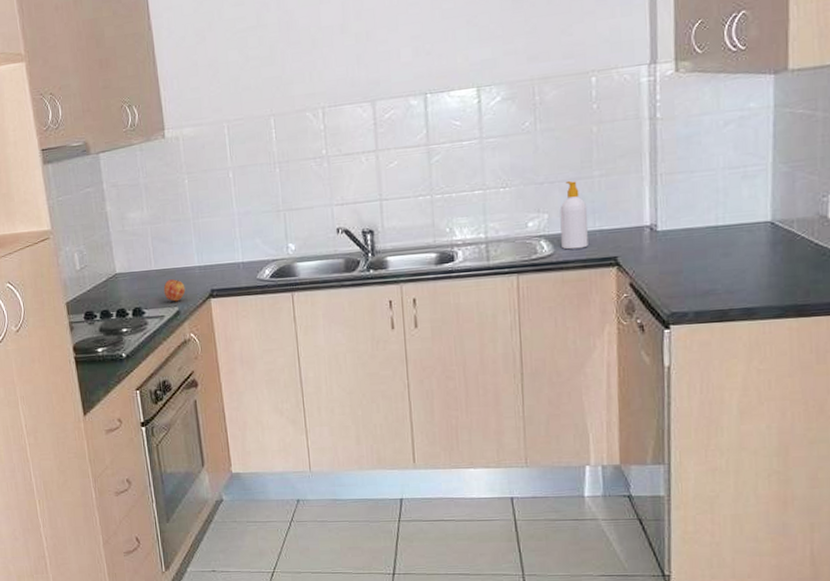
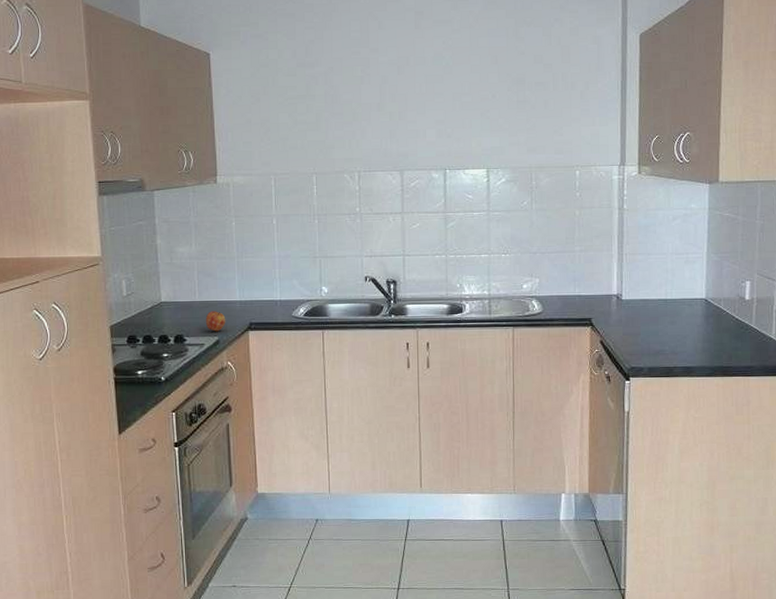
soap bottle: present [560,180,588,250] -> none [548,252,570,310]

